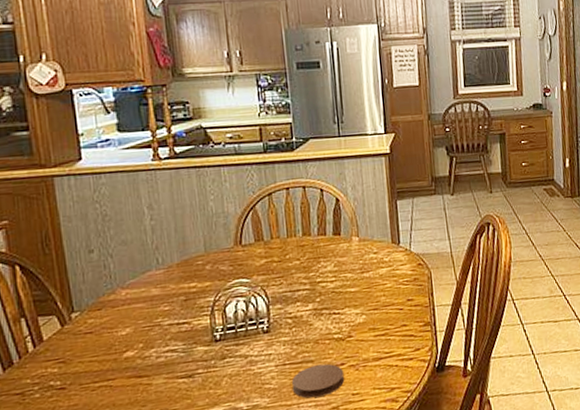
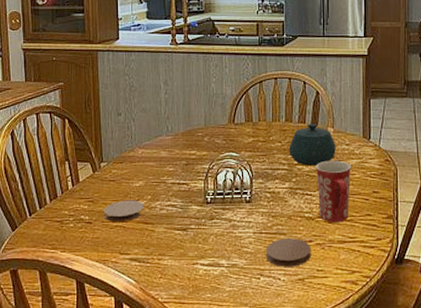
coaster: none [81,351,136,383] -> present [104,200,145,222]
teapot: none [309,233,363,282] -> present [288,123,336,166]
mug: none [341,271,383,341] -> present [315,160,351,222]

